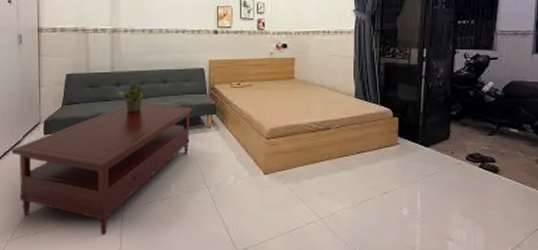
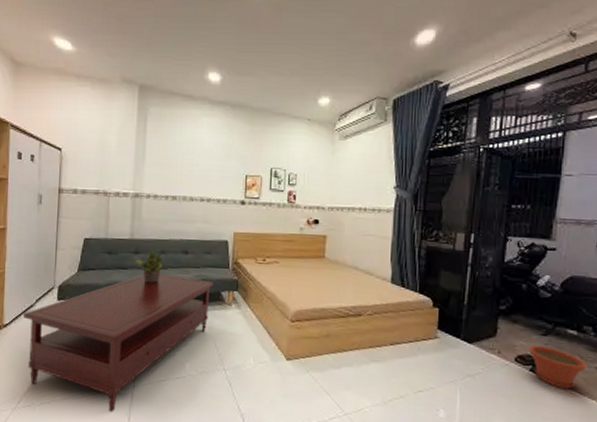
plant pot: none [478,145,527,181] -> present [529,345,587,390]

